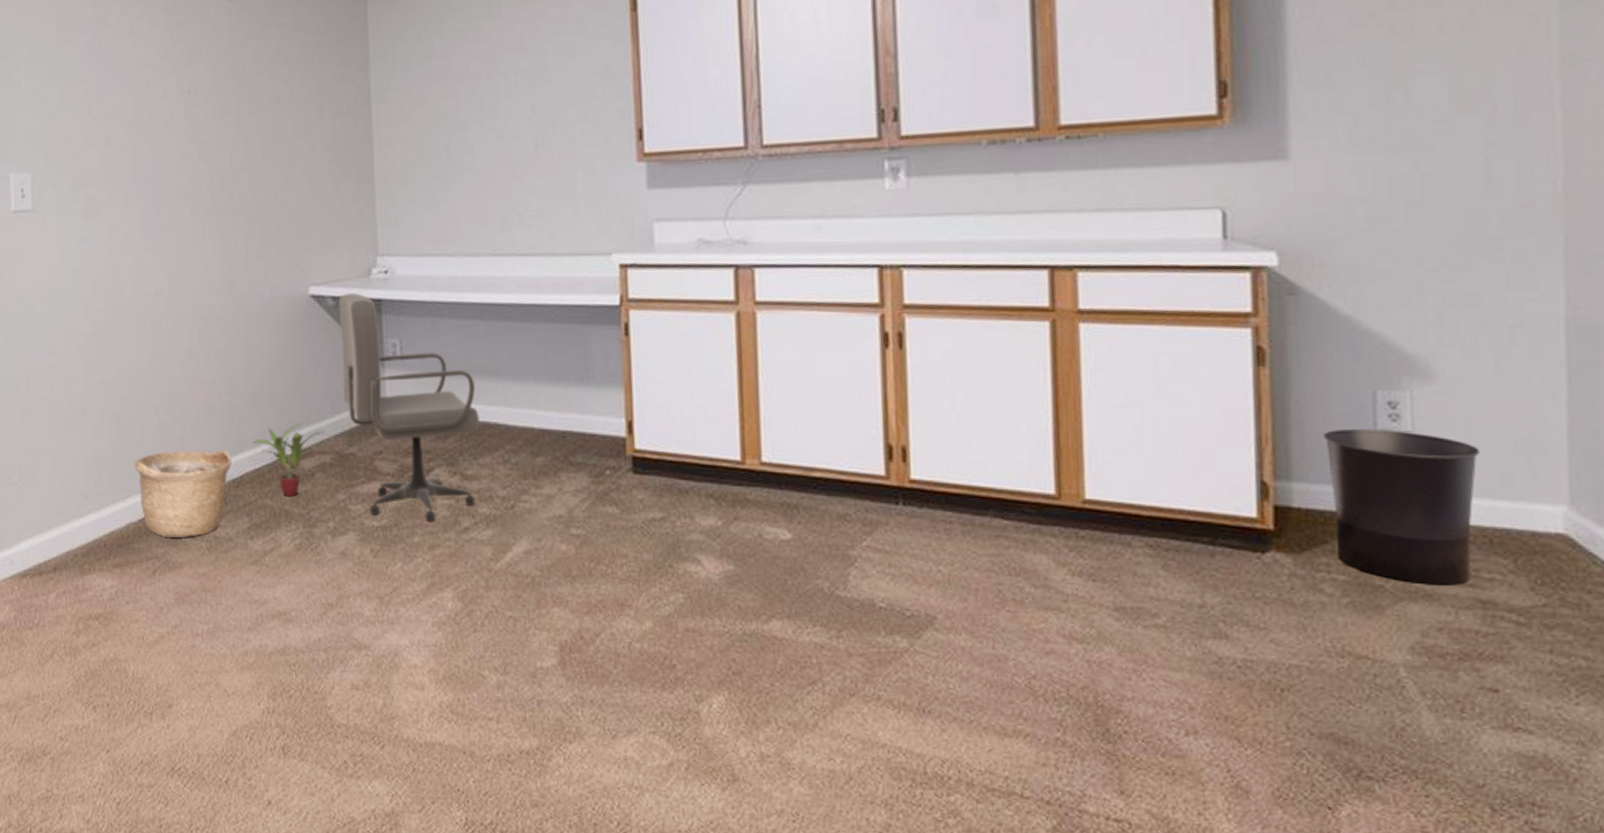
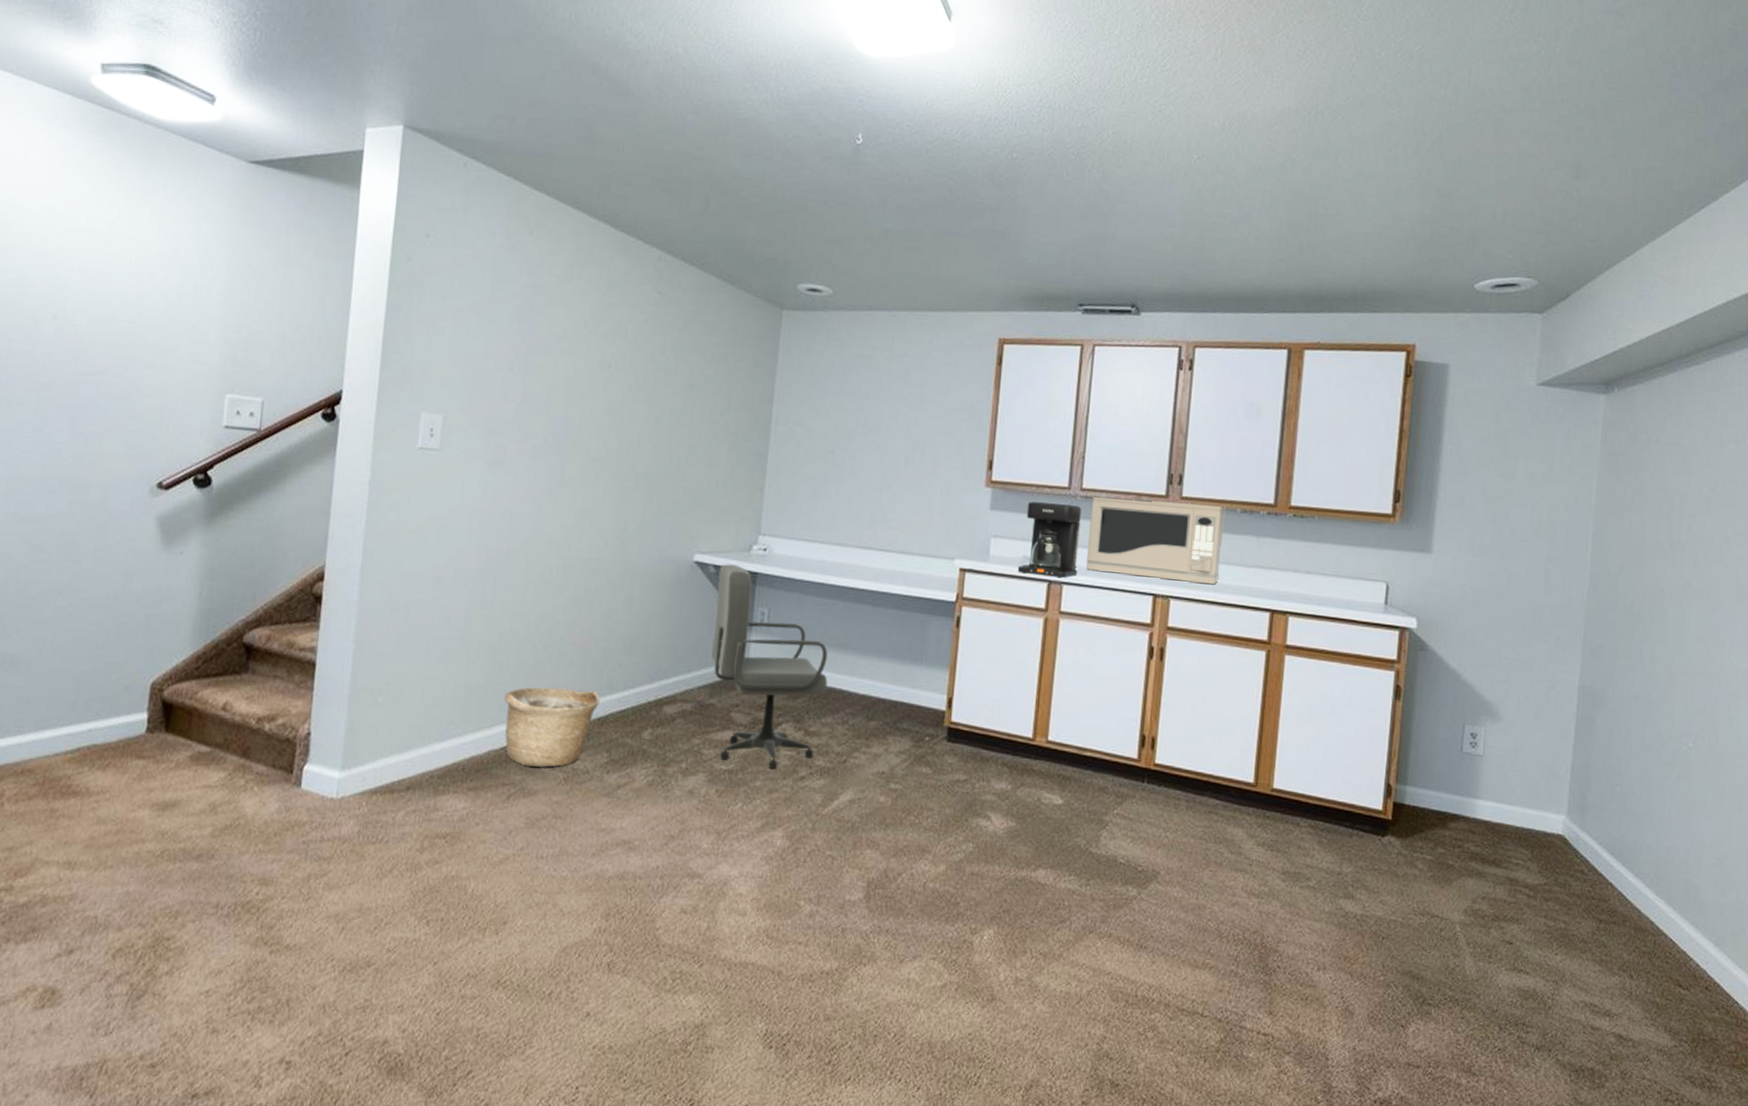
potted plant: present [252,422,325,498] -> none [621,672,690,739]
coffee maker: none [692,168,772,262] -> present [1017,502,1081,579]
microwave: none [777,139,968,246] -> present [1086,495,1226,585]
waste bin: present [1322,429,1480,586] -> none [1429,750,1521,867]

